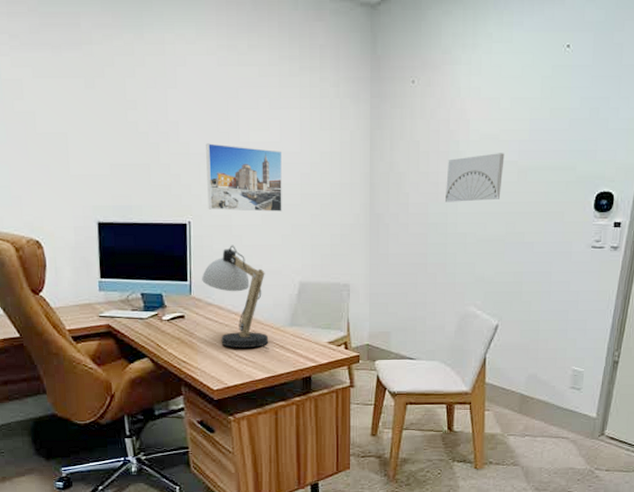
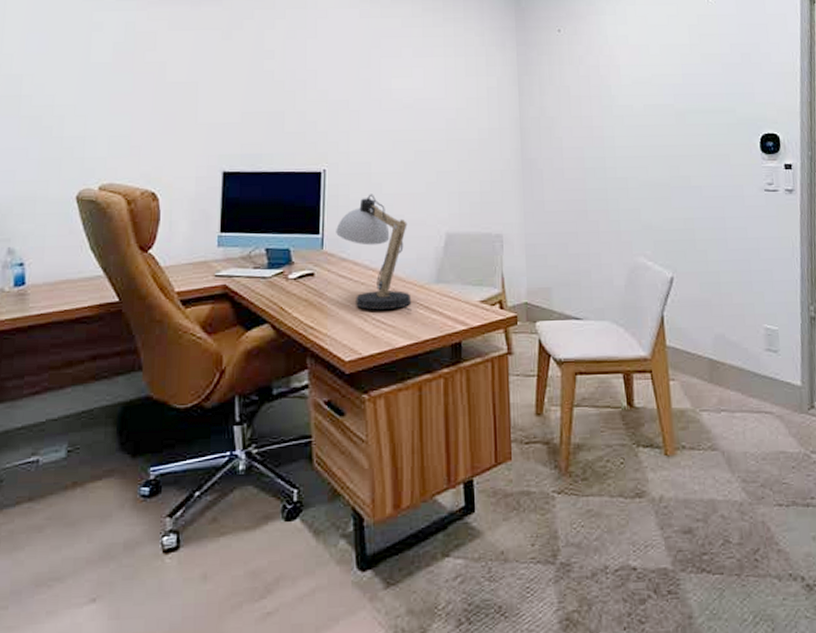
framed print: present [206,143,283,212] -> none [345,90,427,159]
wall art: present [446,153,505,202] -> none [601,96,660,146]

